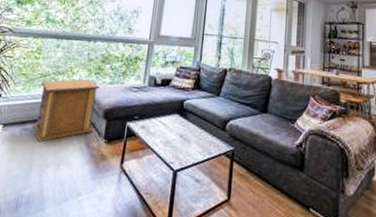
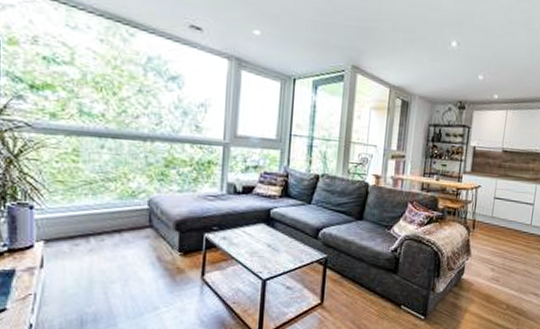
side table: present [33,79,99,143] -> none [85,186,165,259]

